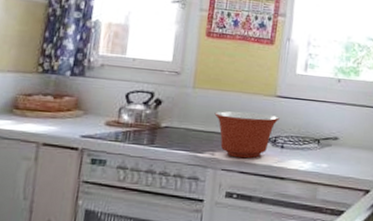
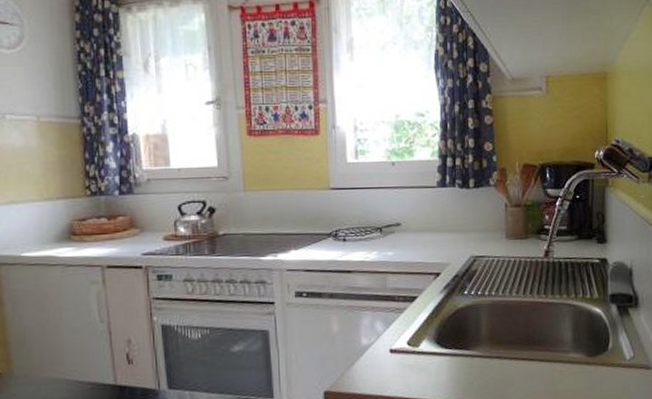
mixing bowl: present [214,111,280,159] -> none [270,208,337,257]

